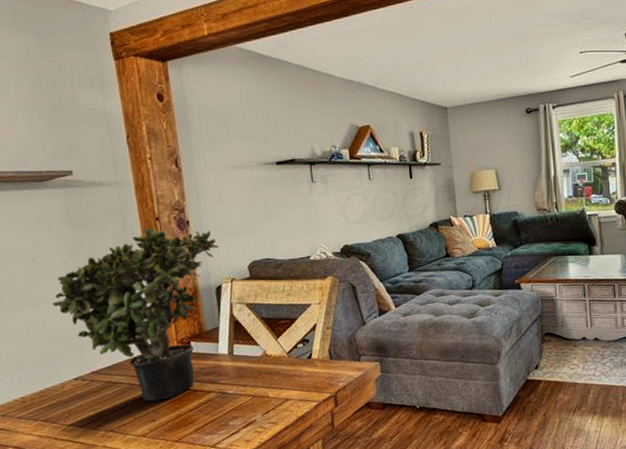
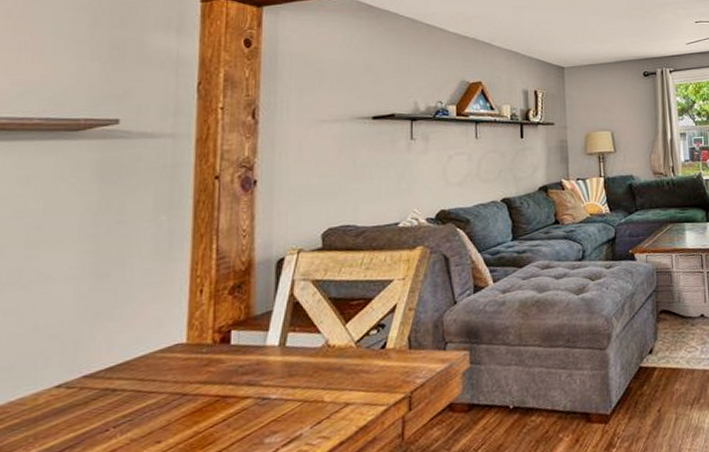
potted plant: present [52,227,219,402] -> none [50,187,289,415]

